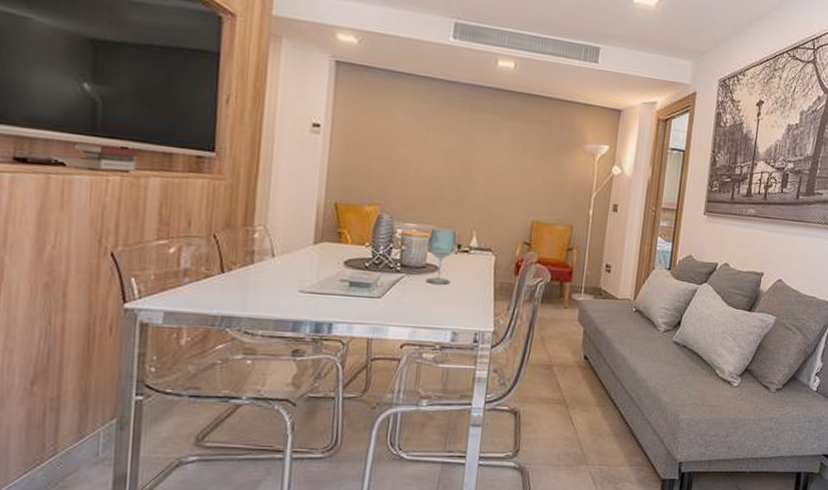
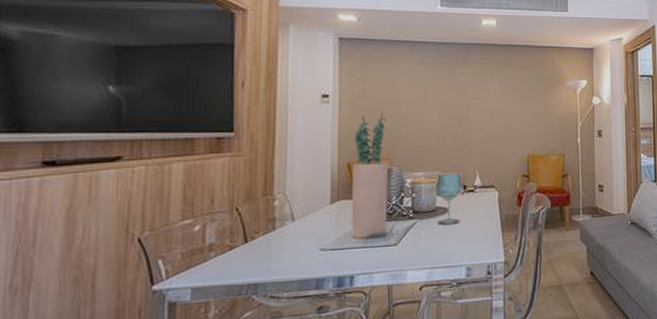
books: present [52,143,140,174] -> none [80,138,163,166]
vase: none [332,151,380,288] -> present [351,112,388,240]

